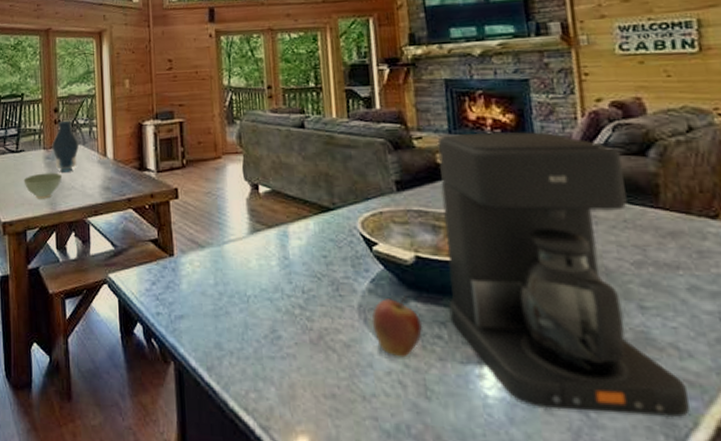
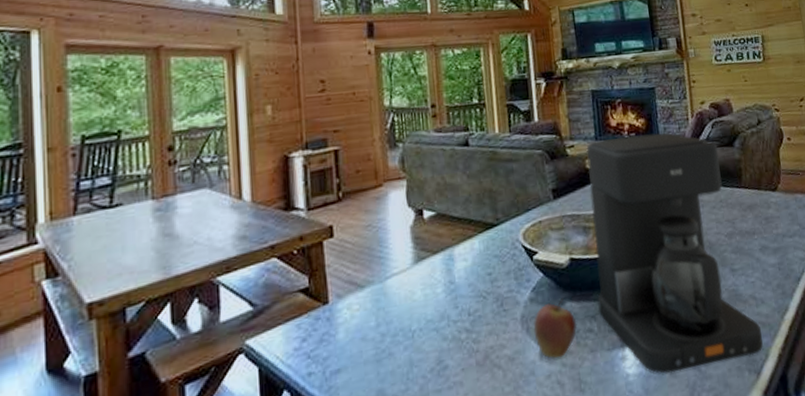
bowl: present [23,173,62,199] -> none [121,227,179,265]
vase: present [52,120,79,172] -> none [165,159,204,226]

